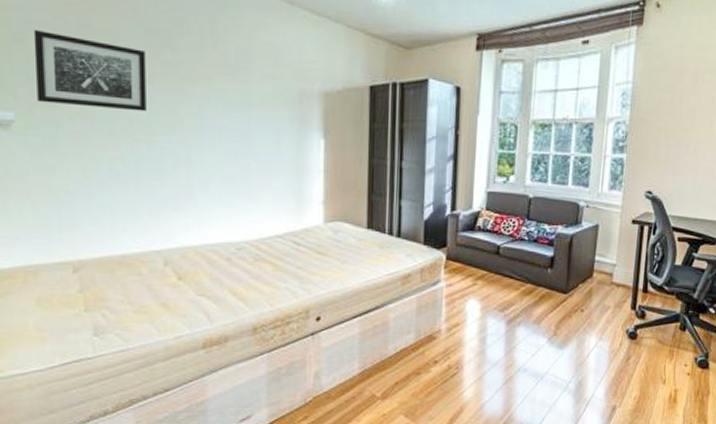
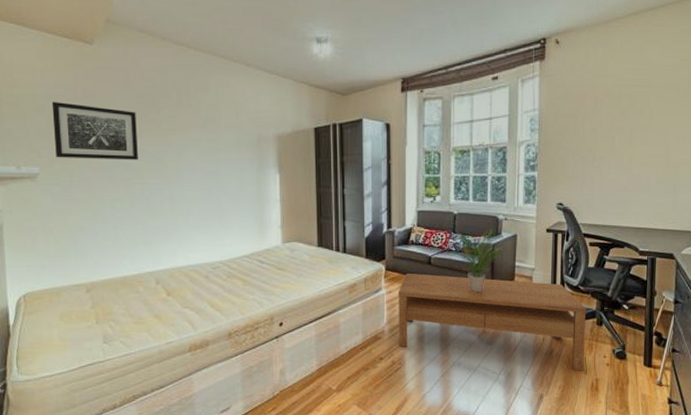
coffee table: none [457,263,670,380] -> present [398,273,587,371]
potted plant: none [523,215,588,289] -> present [450,229,508,293]

